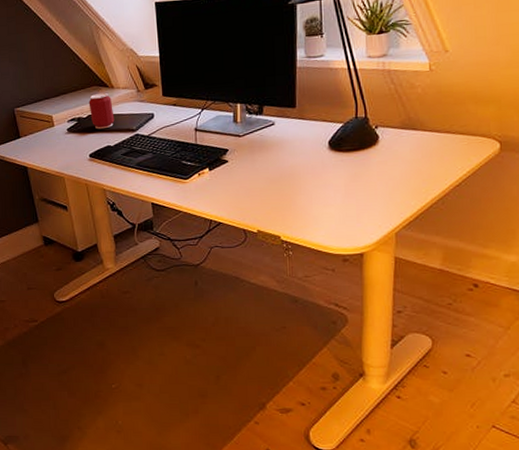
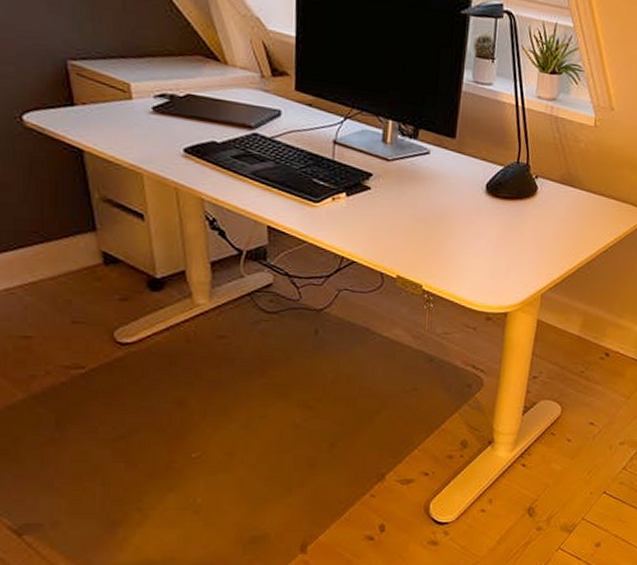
can: present [88,93,115,129] -> none [188,67,226,118]

